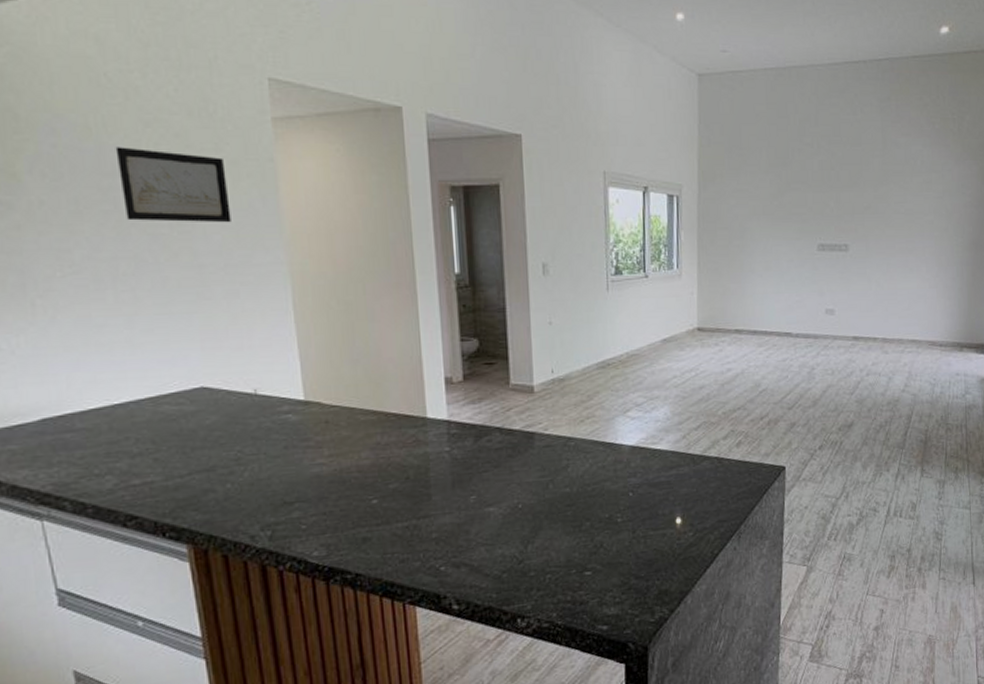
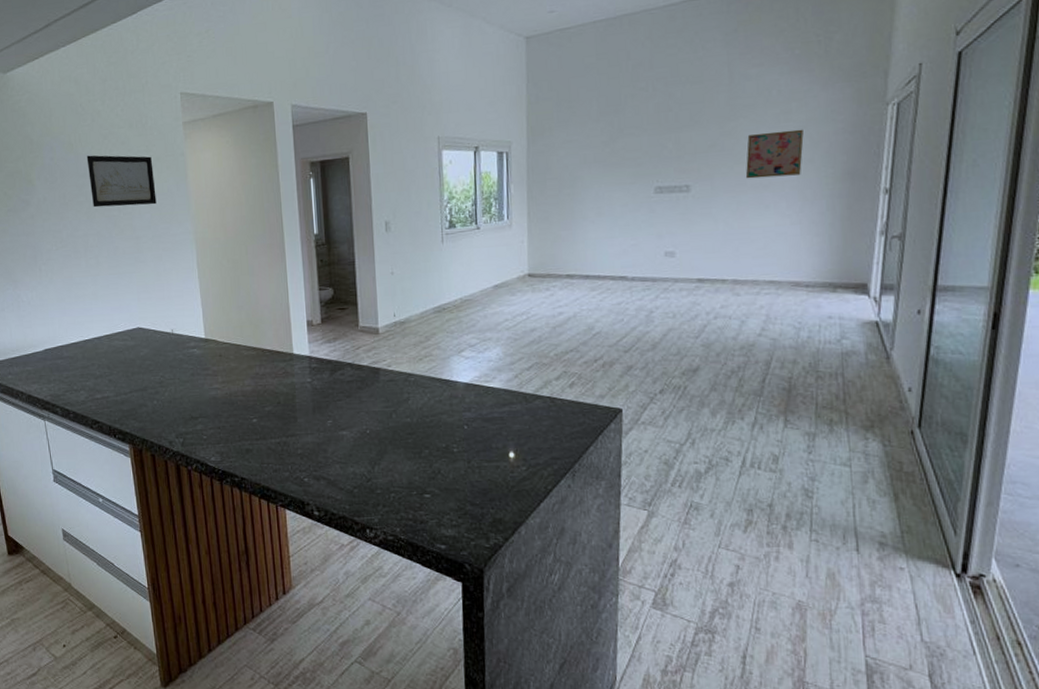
wall art: none [894,199,941,243] -> present [745,129,804,179]

